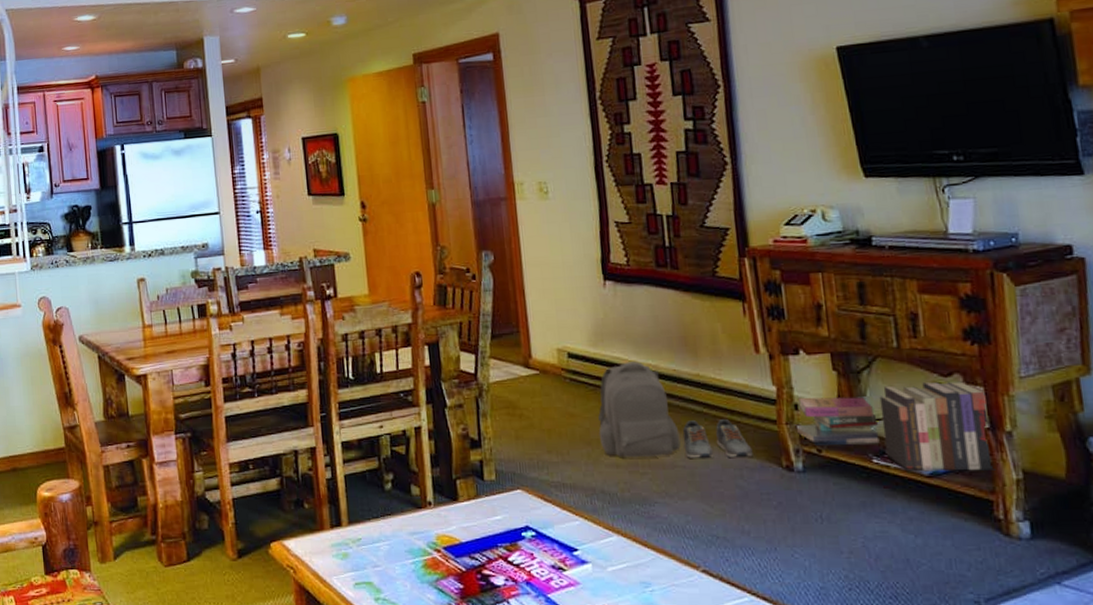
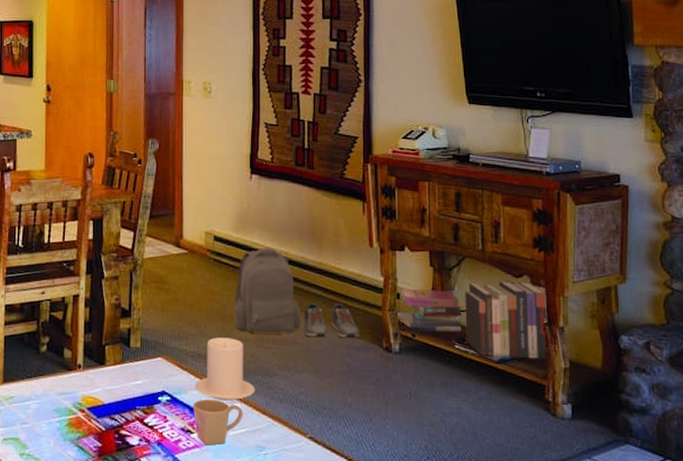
candle: none [562,464,633,534] -> present [194,337,255,401]
mug: none [562,532,622,583] -> present [193,399,243,446]

